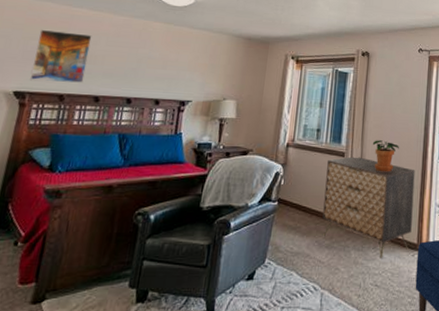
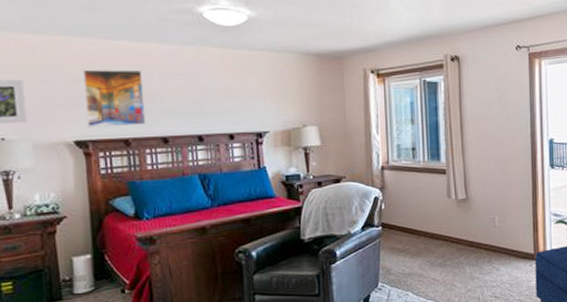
dresser: present [322,156,415,258] -> none [428,172,527,271]
potted plant: present [372,140,399,172] -> none [475,152,505,186]

